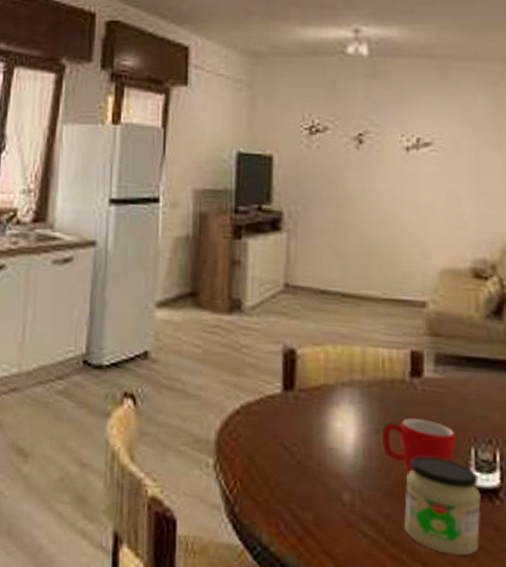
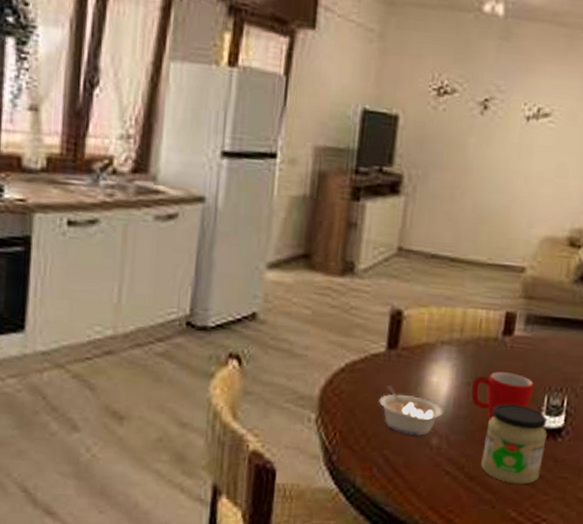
legume: none [279,430,352,490] -> present [379,385,443,437]

